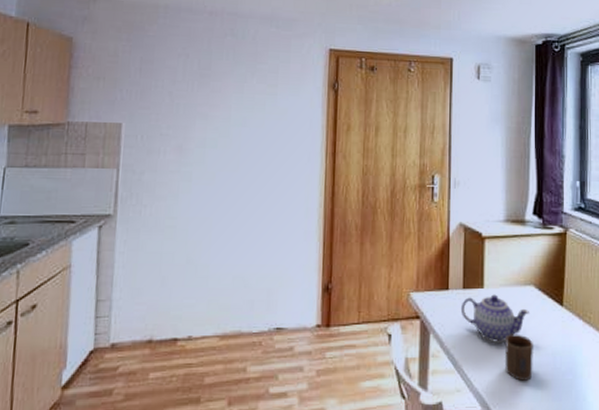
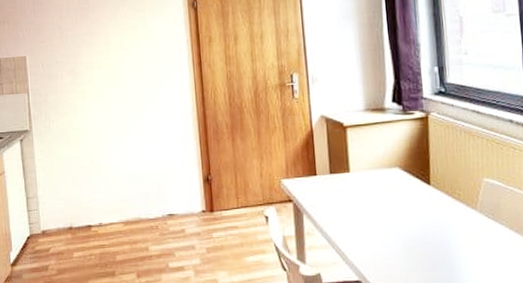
teapot: present [460,294,529,342] -> none [329,177,397,220]
cup: present [505,334,533,381] -> none [375,212,405,254]

